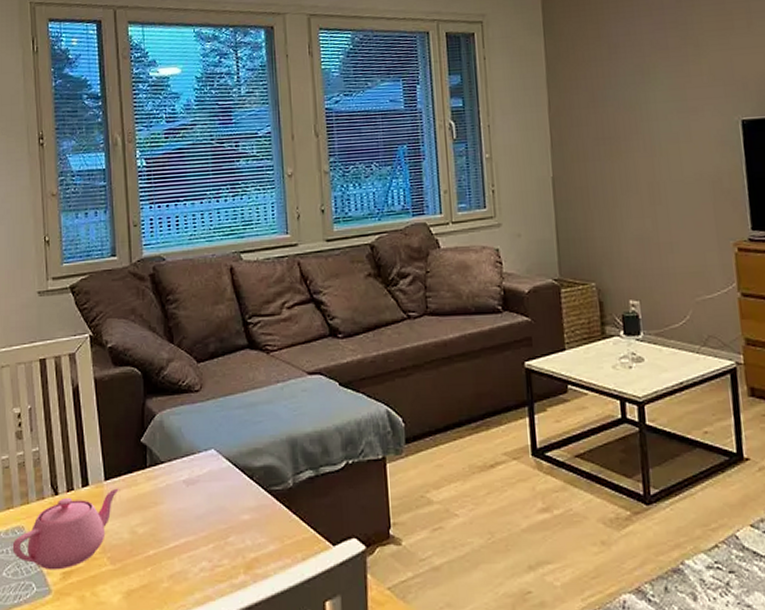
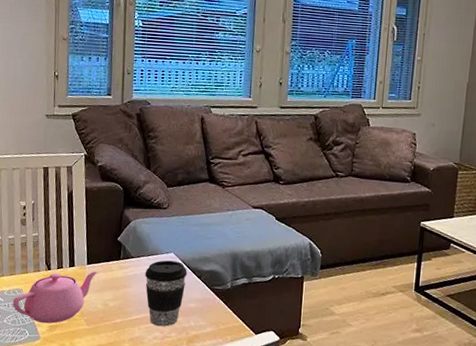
coffee cup: none [180,460,235,553] -> present [145,260,187,327]

